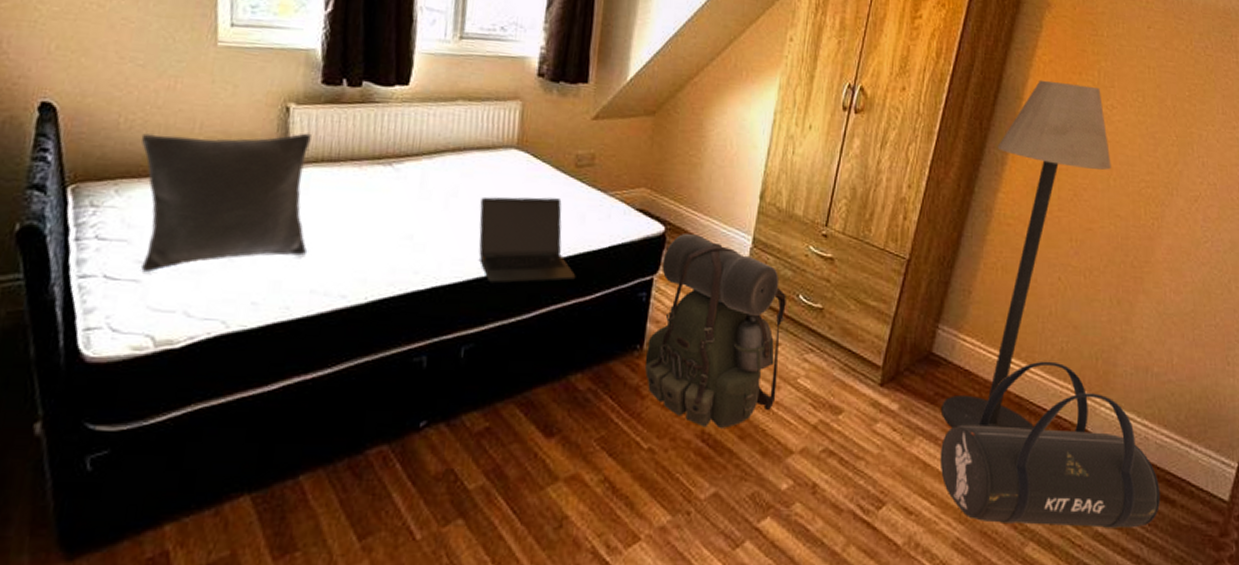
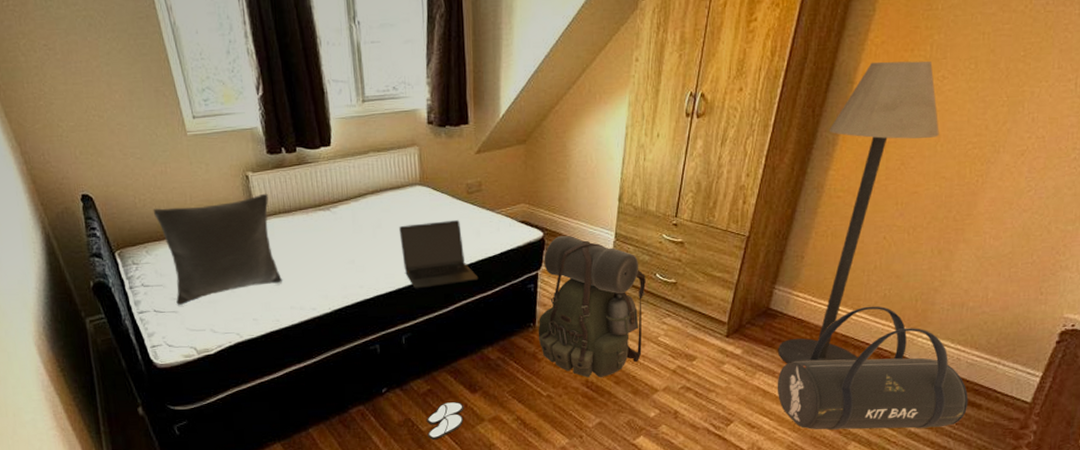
slippers: none [475,449,533,505] -> present [427,402,464,440]

